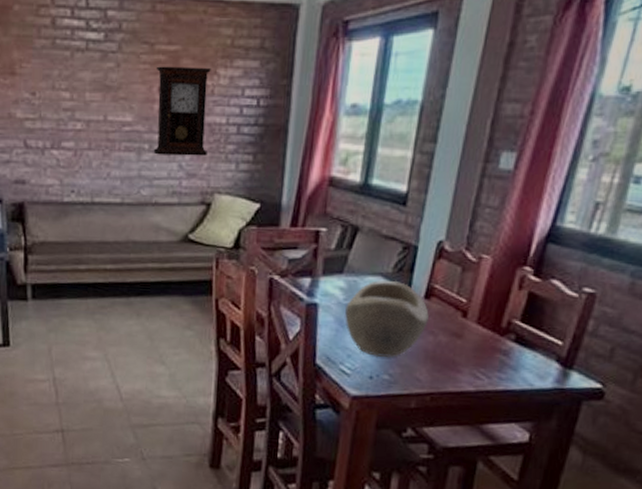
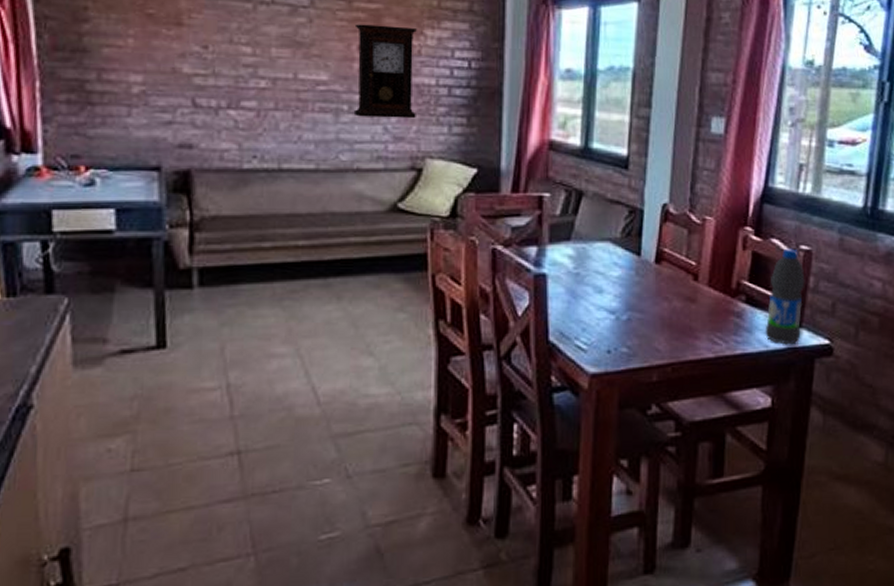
decorative bowl: present [345,280,429,358] -> none [576,246,661,329]
water bottle: none [531,290,584,386] -> present [765,248,805,345]

